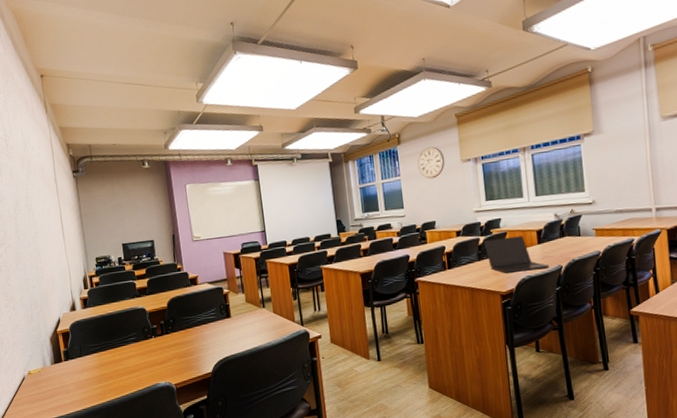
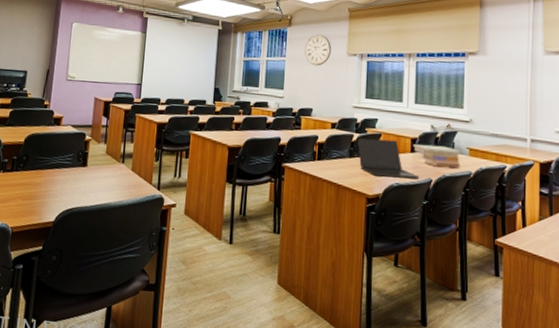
books: none [539,231,588,253] -> present [413,144,462,169]

